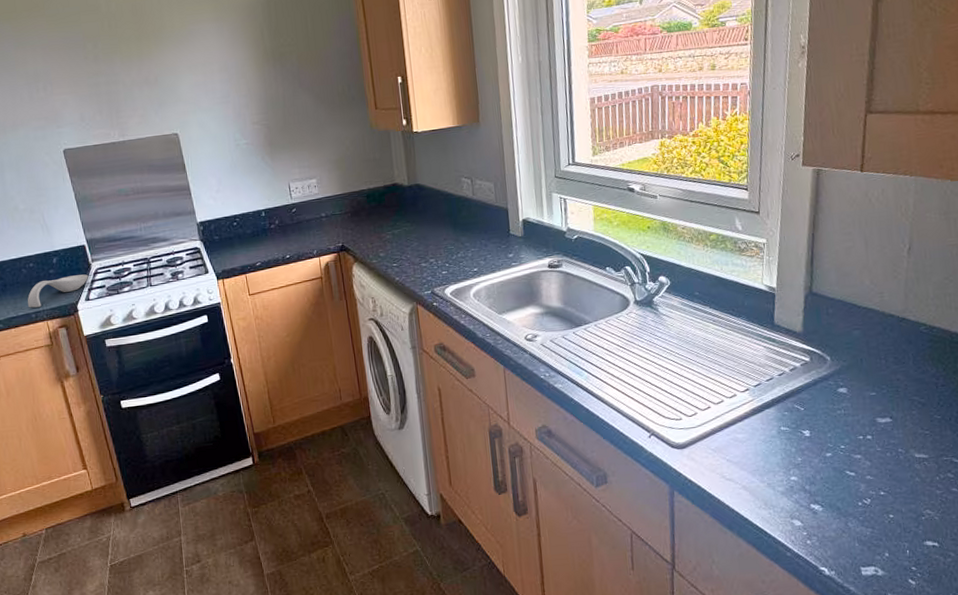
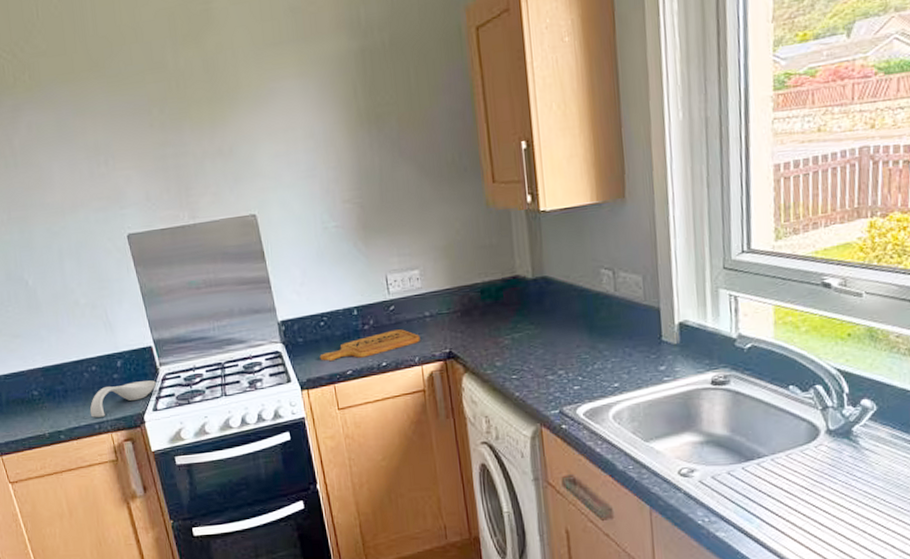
cutting board: none [233,227,318,256] -> present [320,329,420,362]

